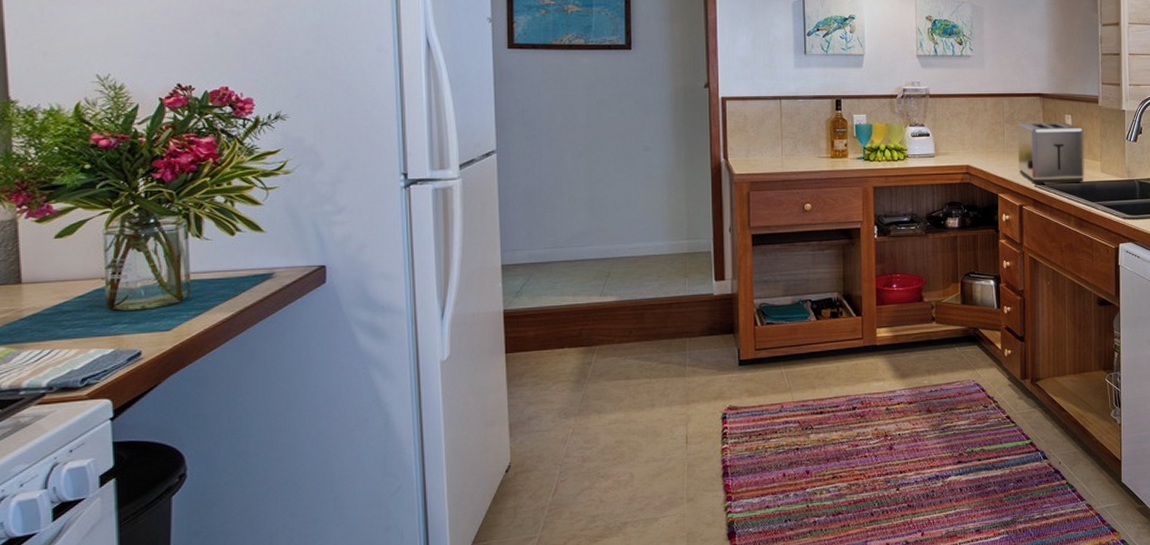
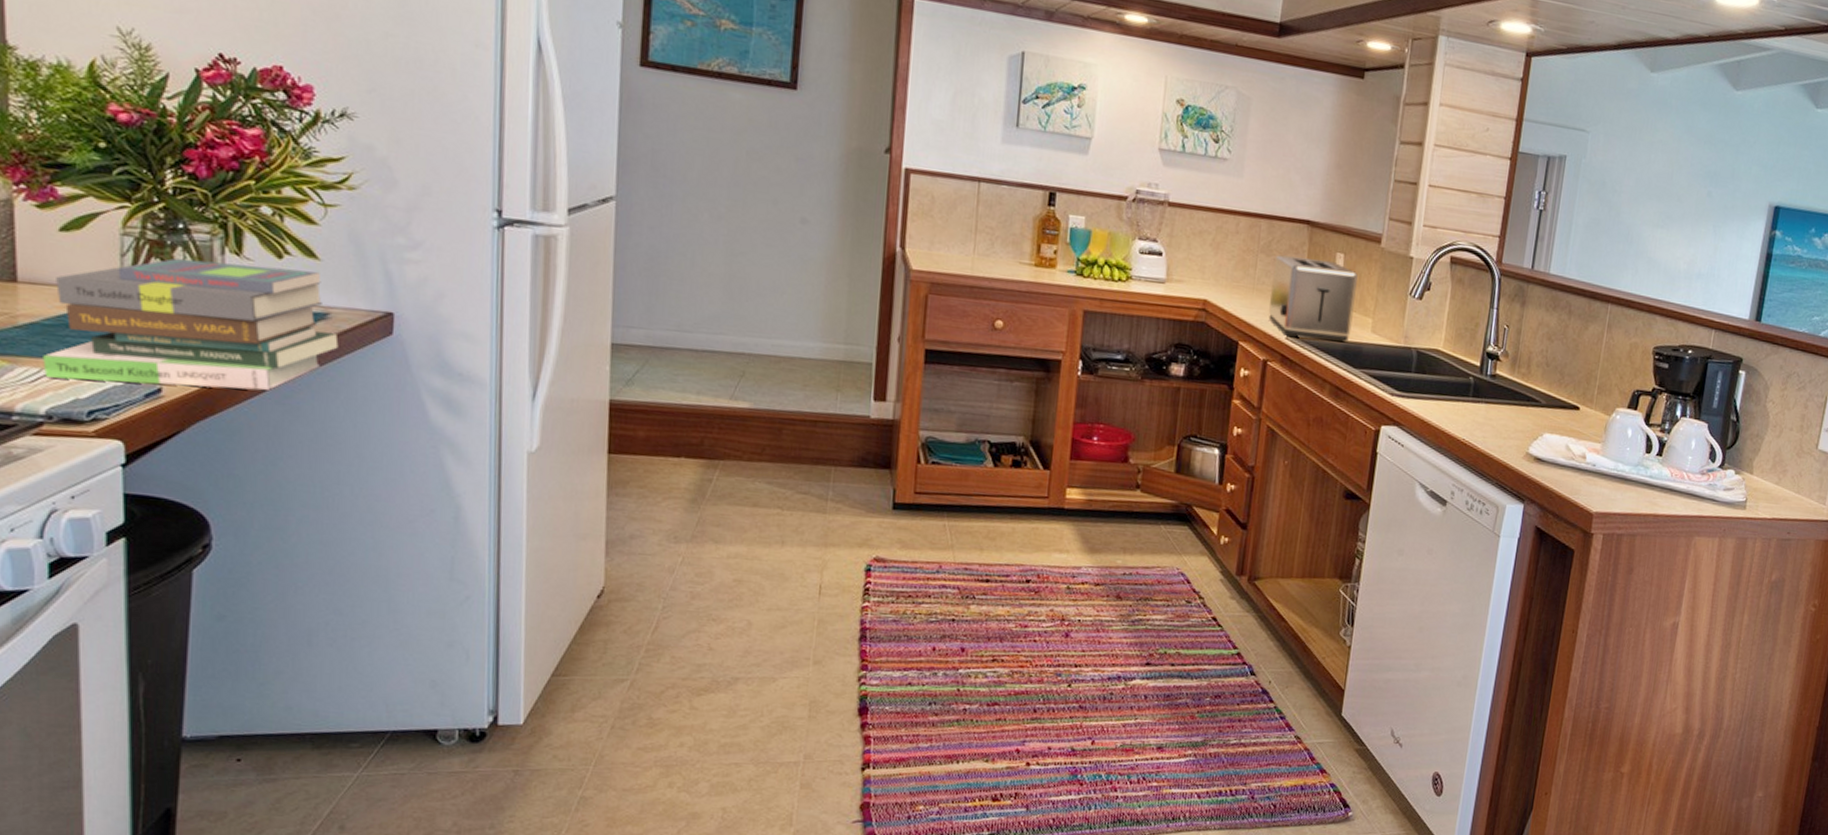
books: none [44,242,283,357] -> present [43,258,339,391]

